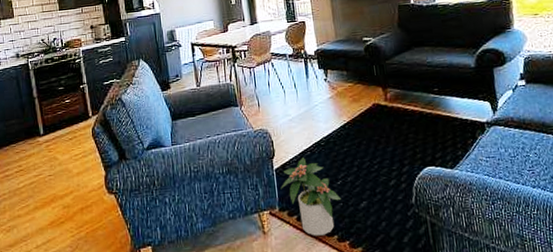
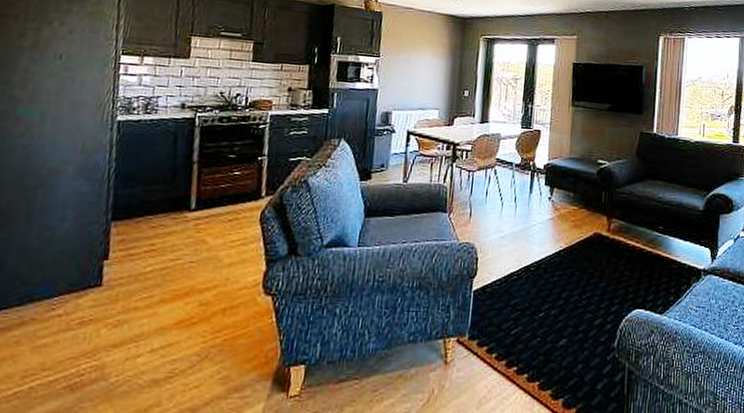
potted plant: present [281,158,341,236] -> none [475,281,540,373]

